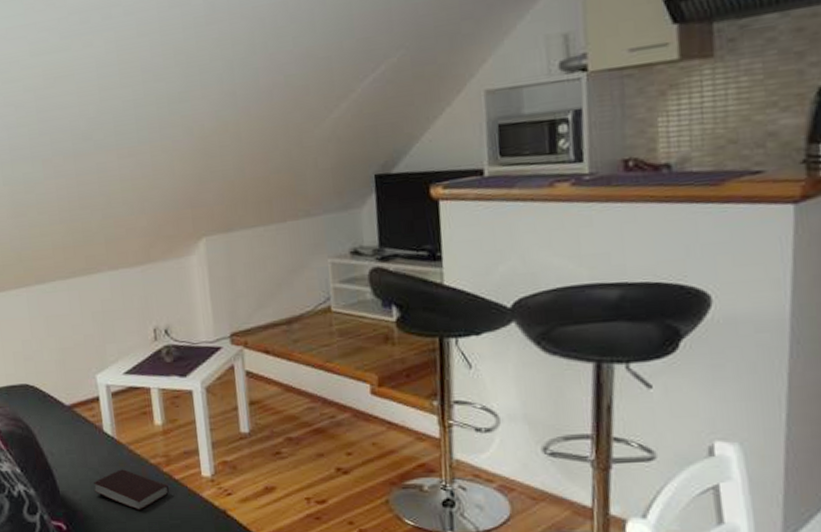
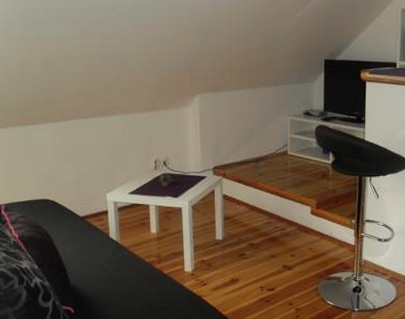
book: present [93,469,169,510] -> none [98,266,159,297]

